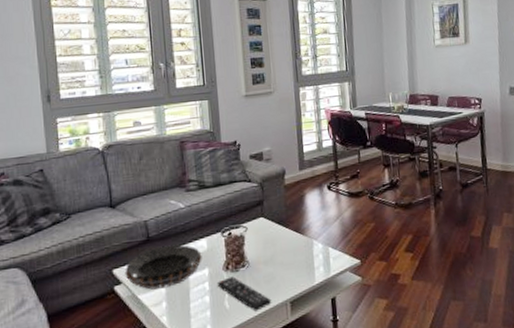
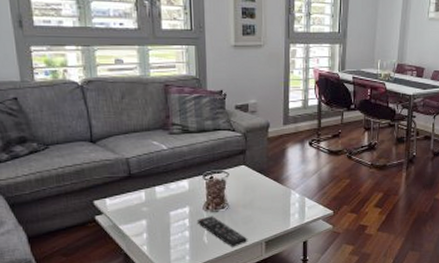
decorative bowl: present [124,245,202,290] -> none [105,183,183,222]

